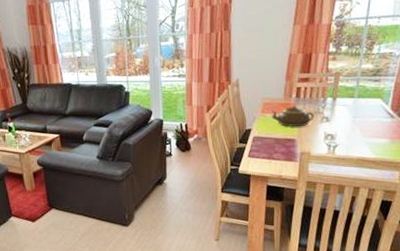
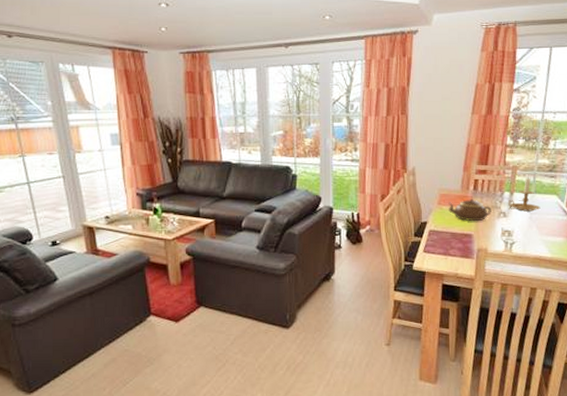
candle holder: none [331,82,364,116] -> present [508,176,541,212]

